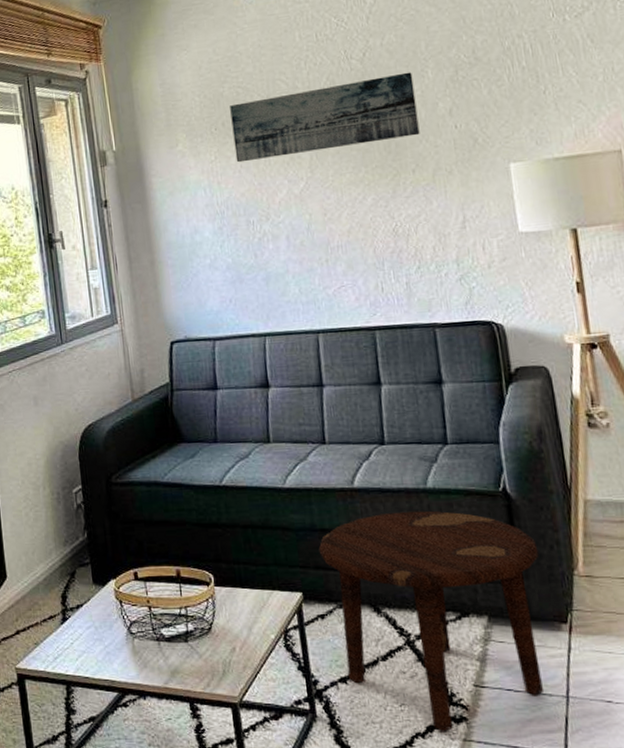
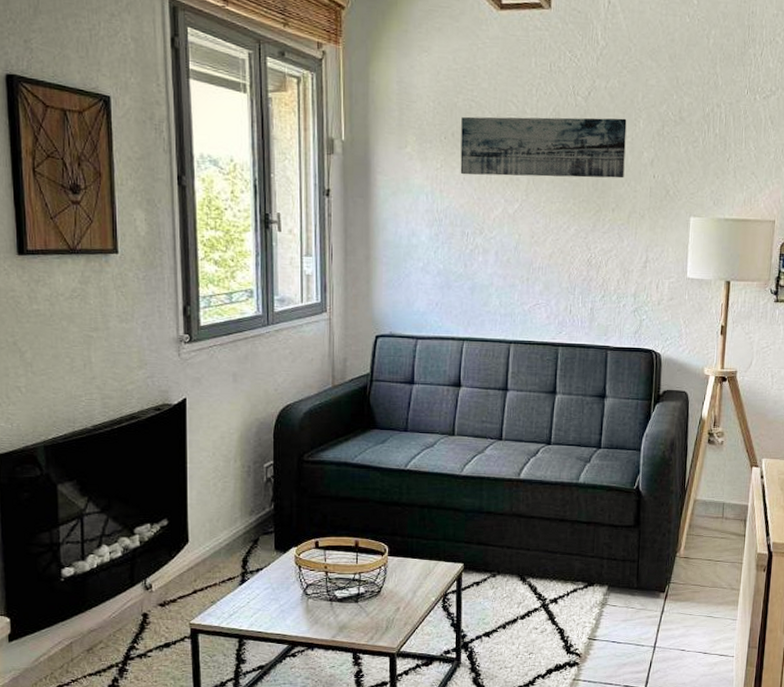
side table: present [318,511,545,731] -> none [482,501,654,673]

